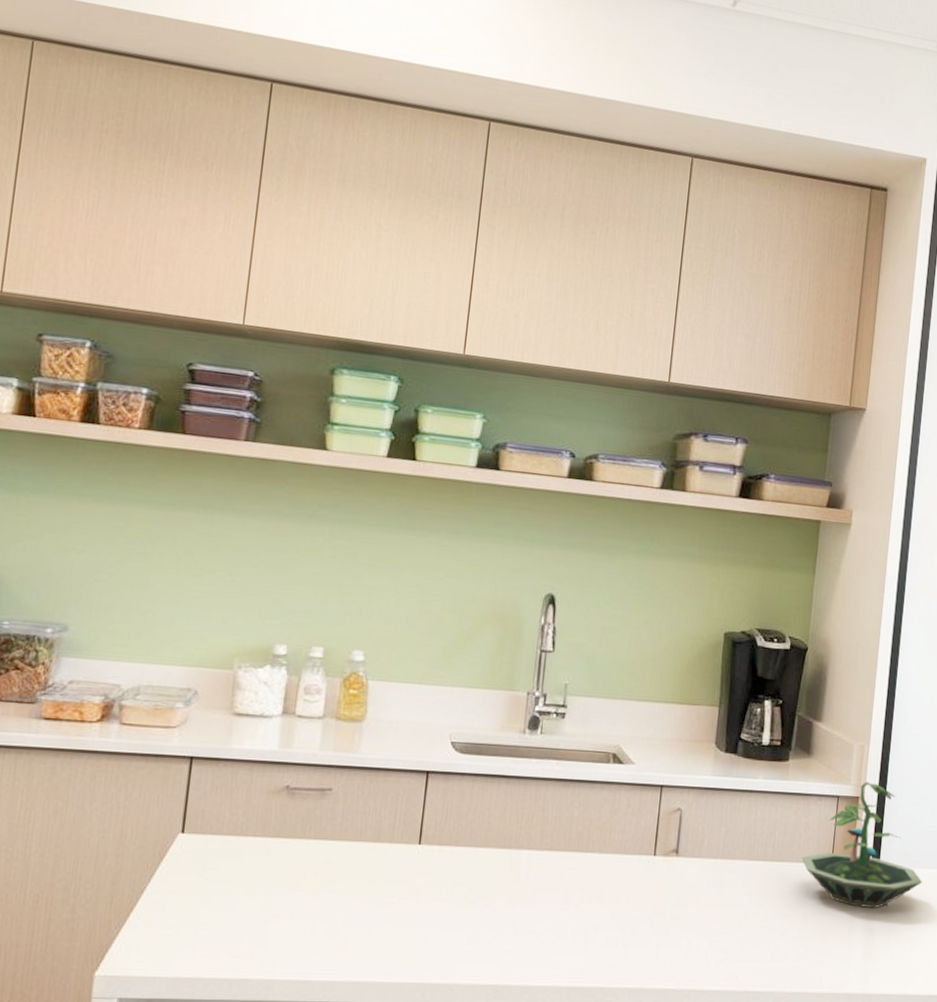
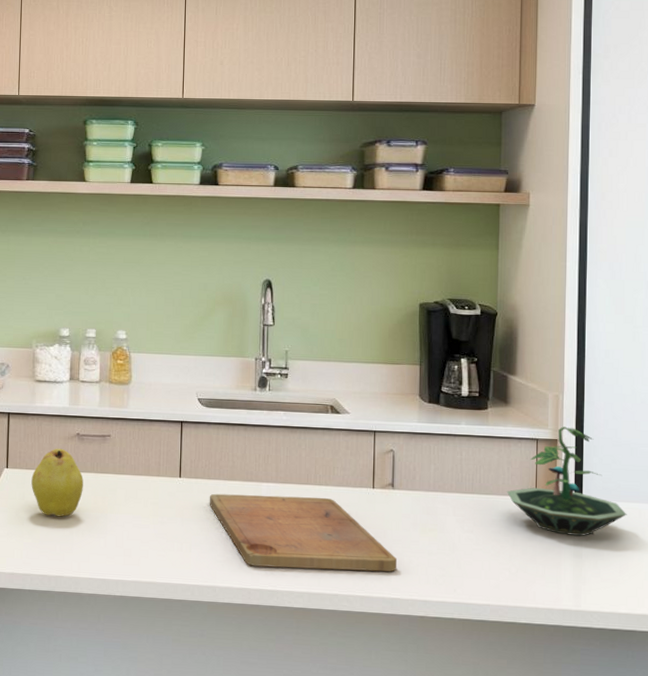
fruit: none [215,805,290,899] -> present [31,448,83,517]
cutting board: none [454,864,674,958] -> present [209,493,397,572]

